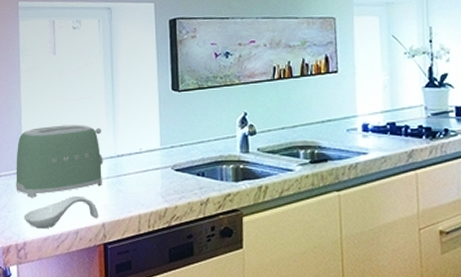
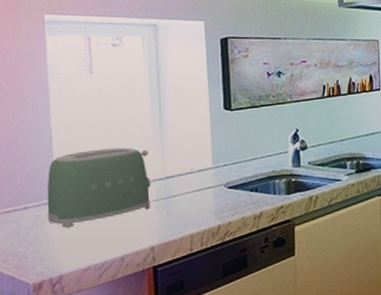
spoon rest: present [24,195,99,229] -> none [58,221,147,260]

